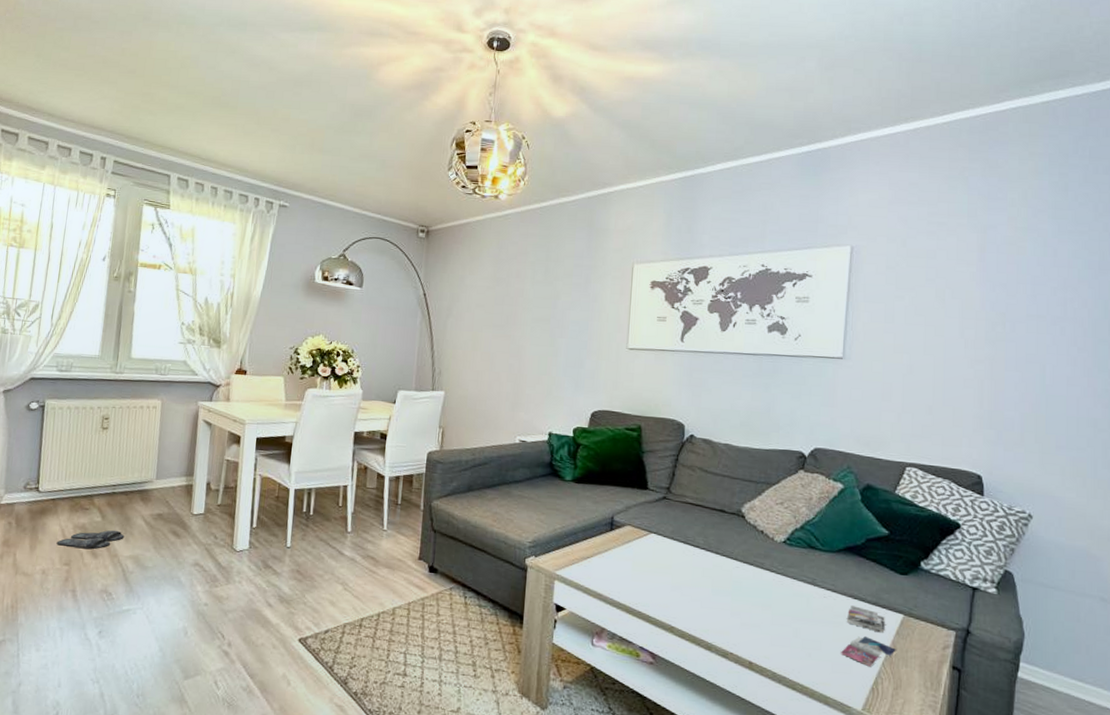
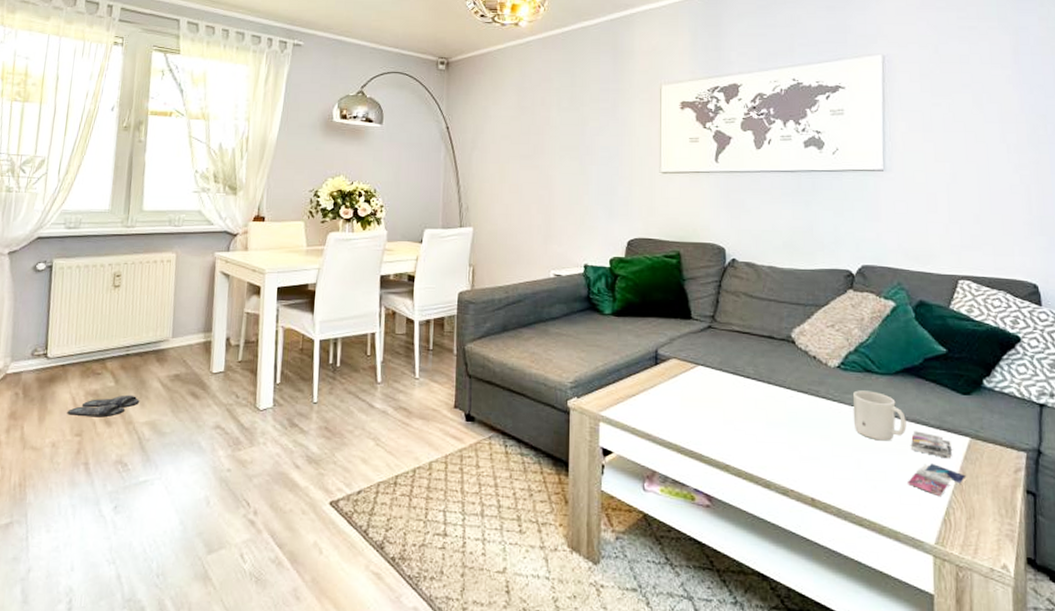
mug: none [794,565,844,613] -> present [852,390,906,441]

